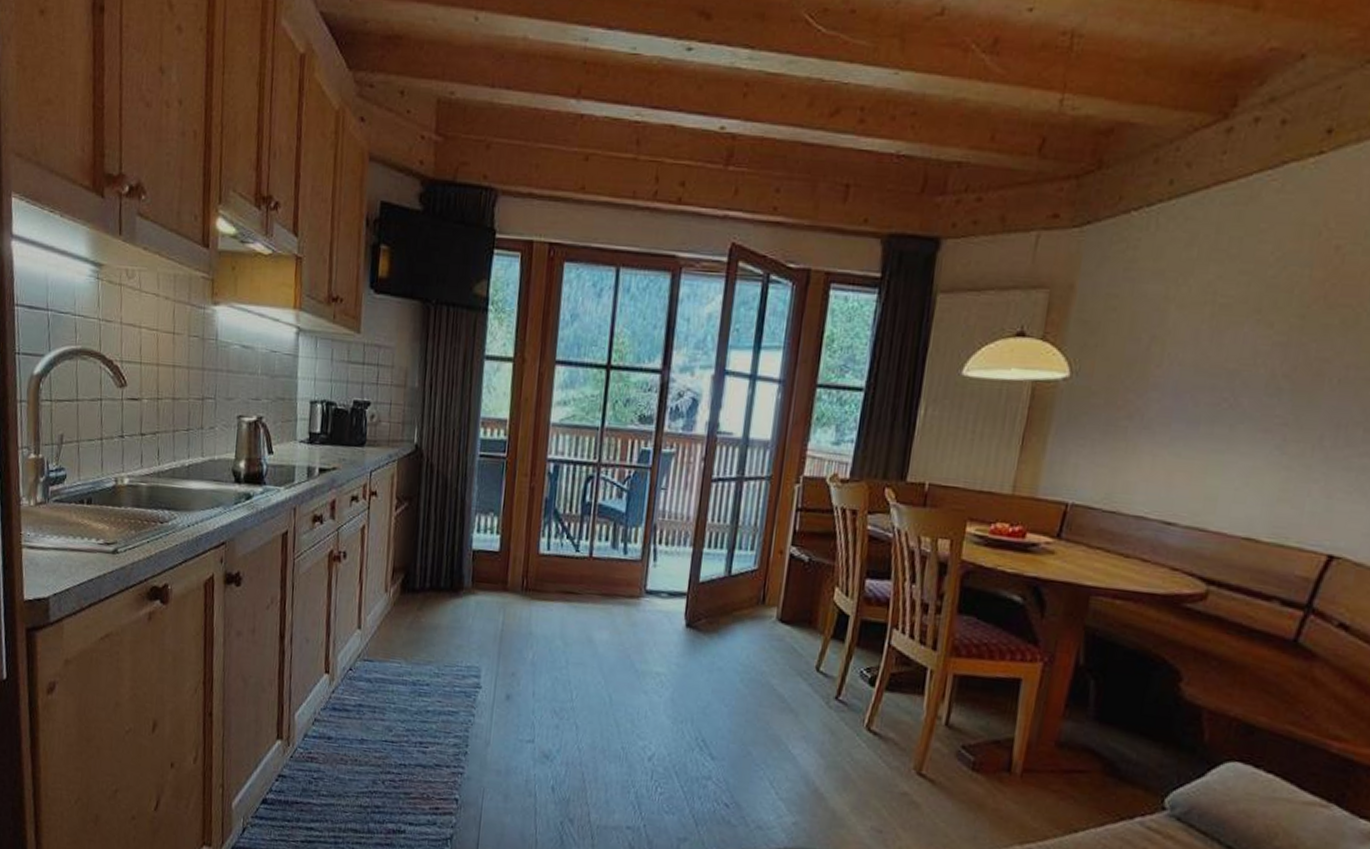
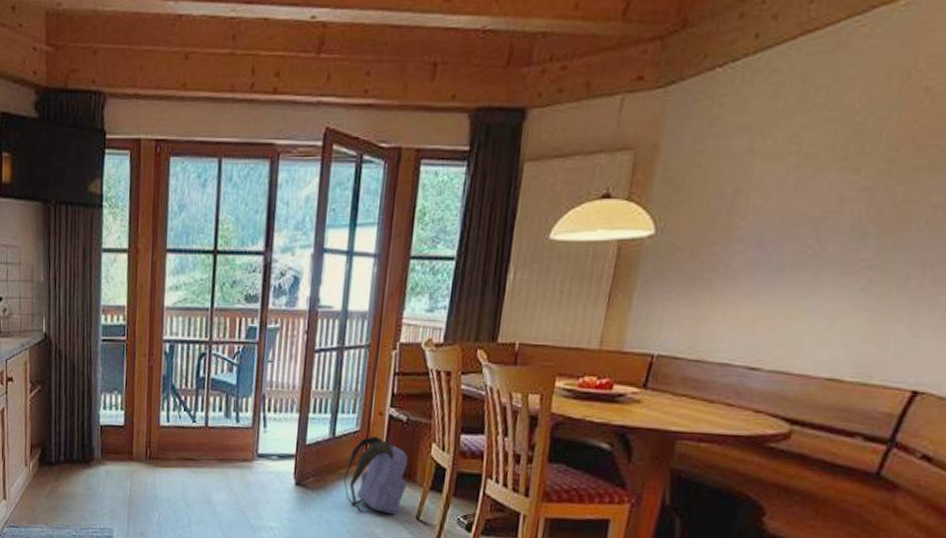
backpack: none [738,576,809,665] -> present [343,436,408,515]

